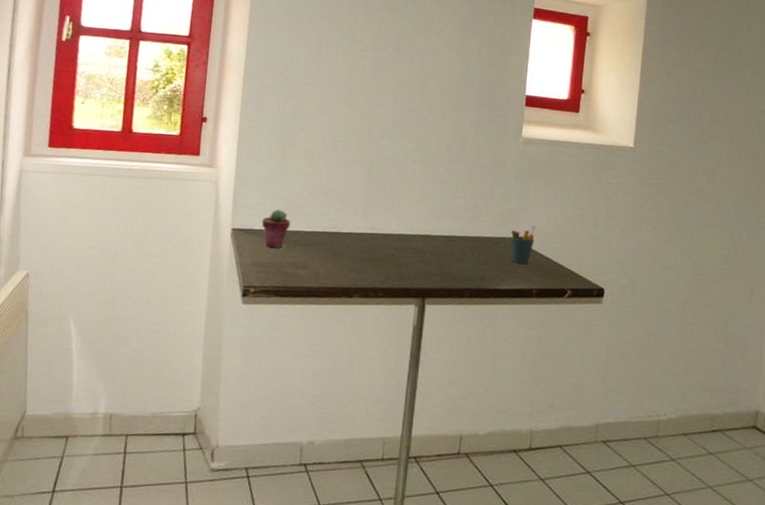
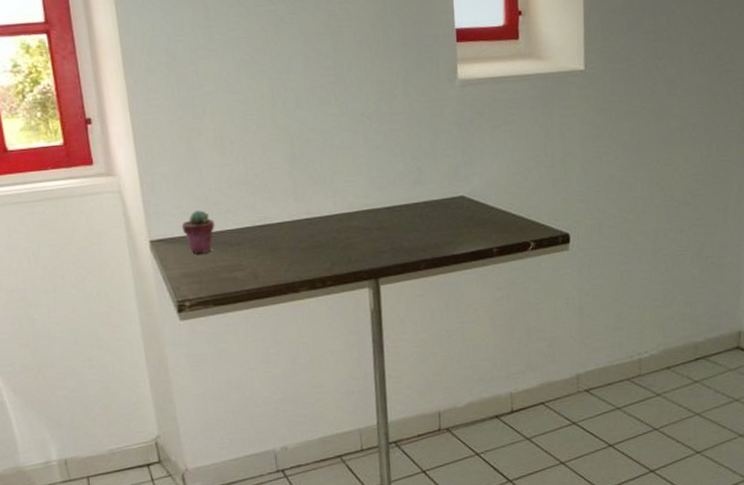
pen holder: present [510,225,536,264] -> none [461,178,488,223]

